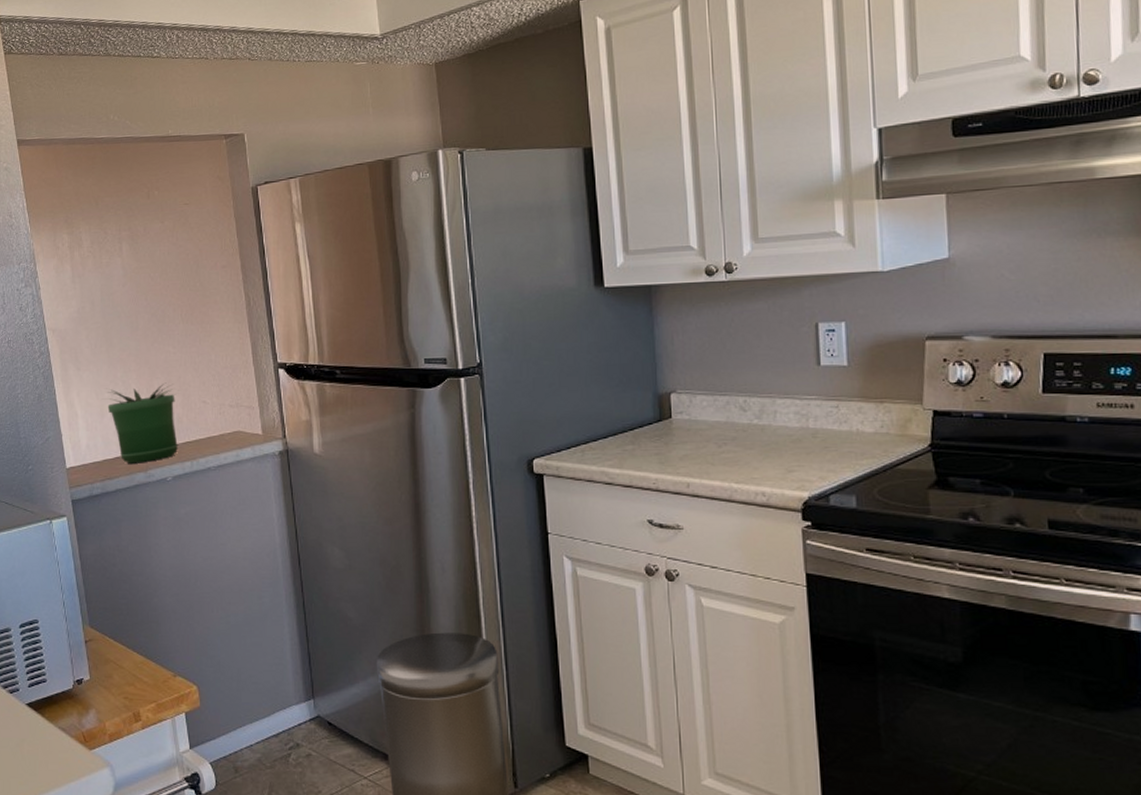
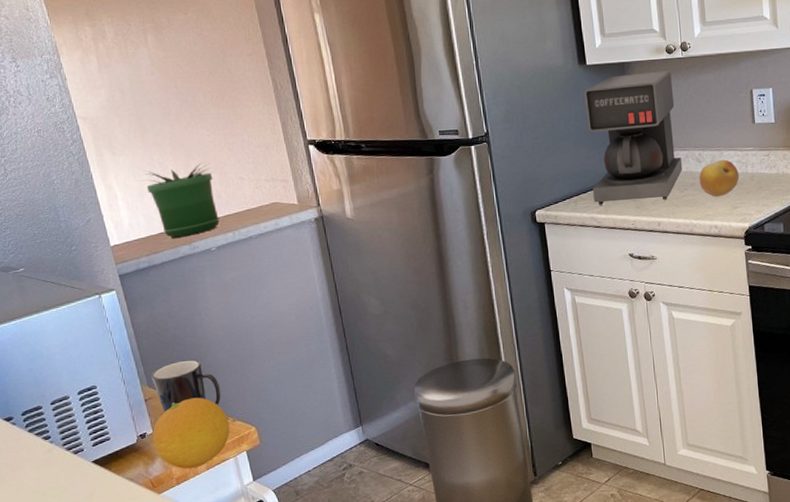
fruit: none [88,644,170,725] -> present [152,397,230,469]
mug: none [94,601,164,659] -> present [151,359,221,413]
coffee maker: none [600,296,722,457] -> present [584,70,683,205]
fruit: none [742,409,797,457] -> present [699,159,740,197]

